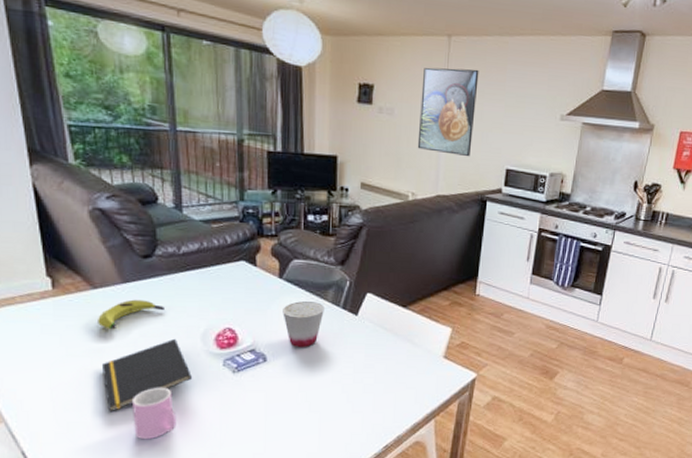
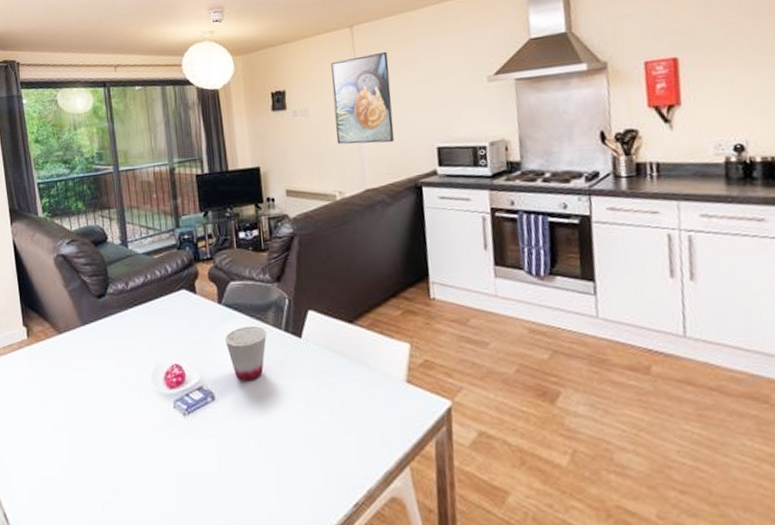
banana: present [98,299,164,330] -> none [63,341,118,376]
notepad: present [101,338,193,412] -> none [67,380,147,467]
cup: present [133,388,177,440] -> none [94,437,135,499]

